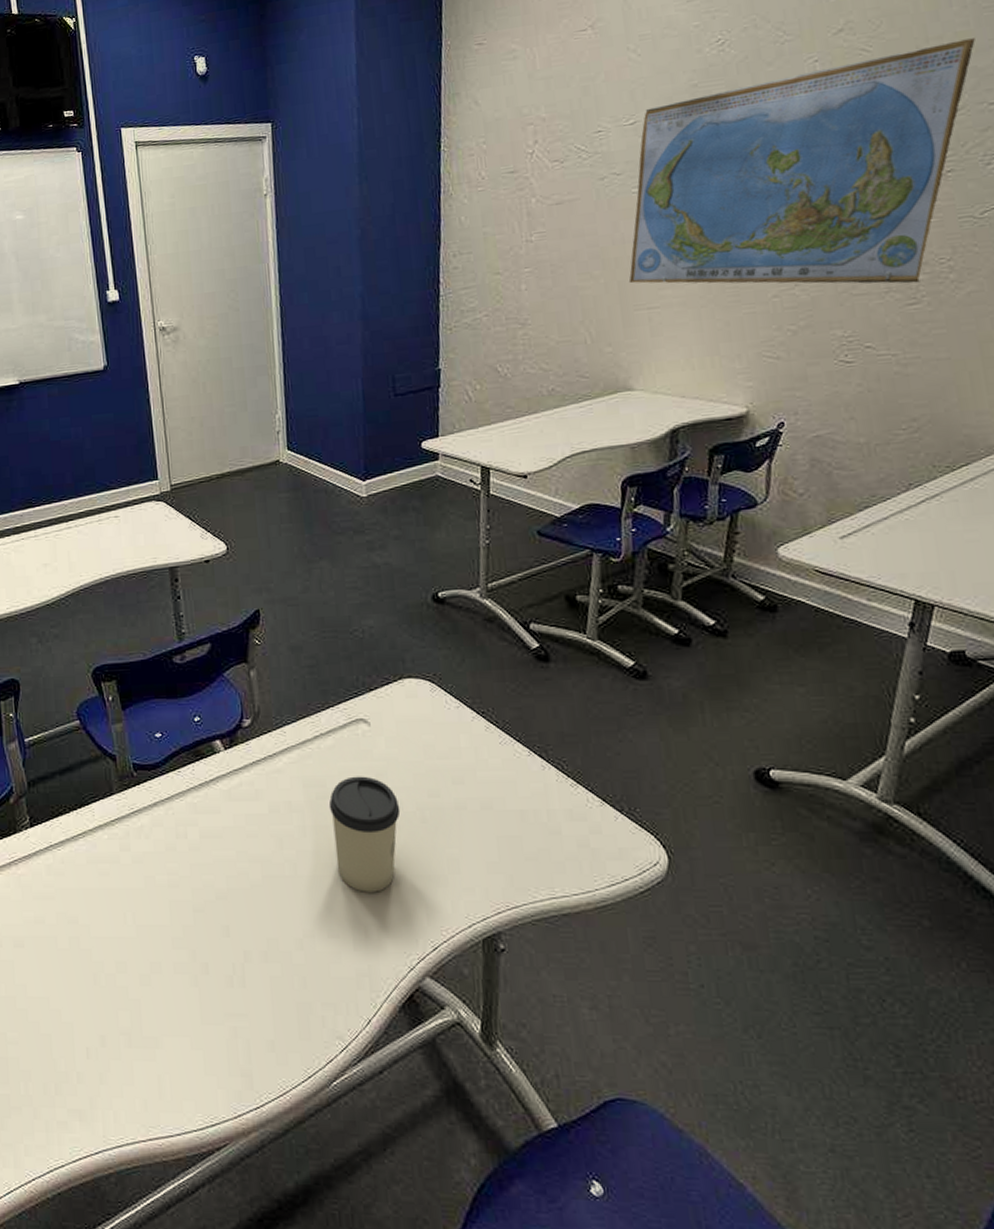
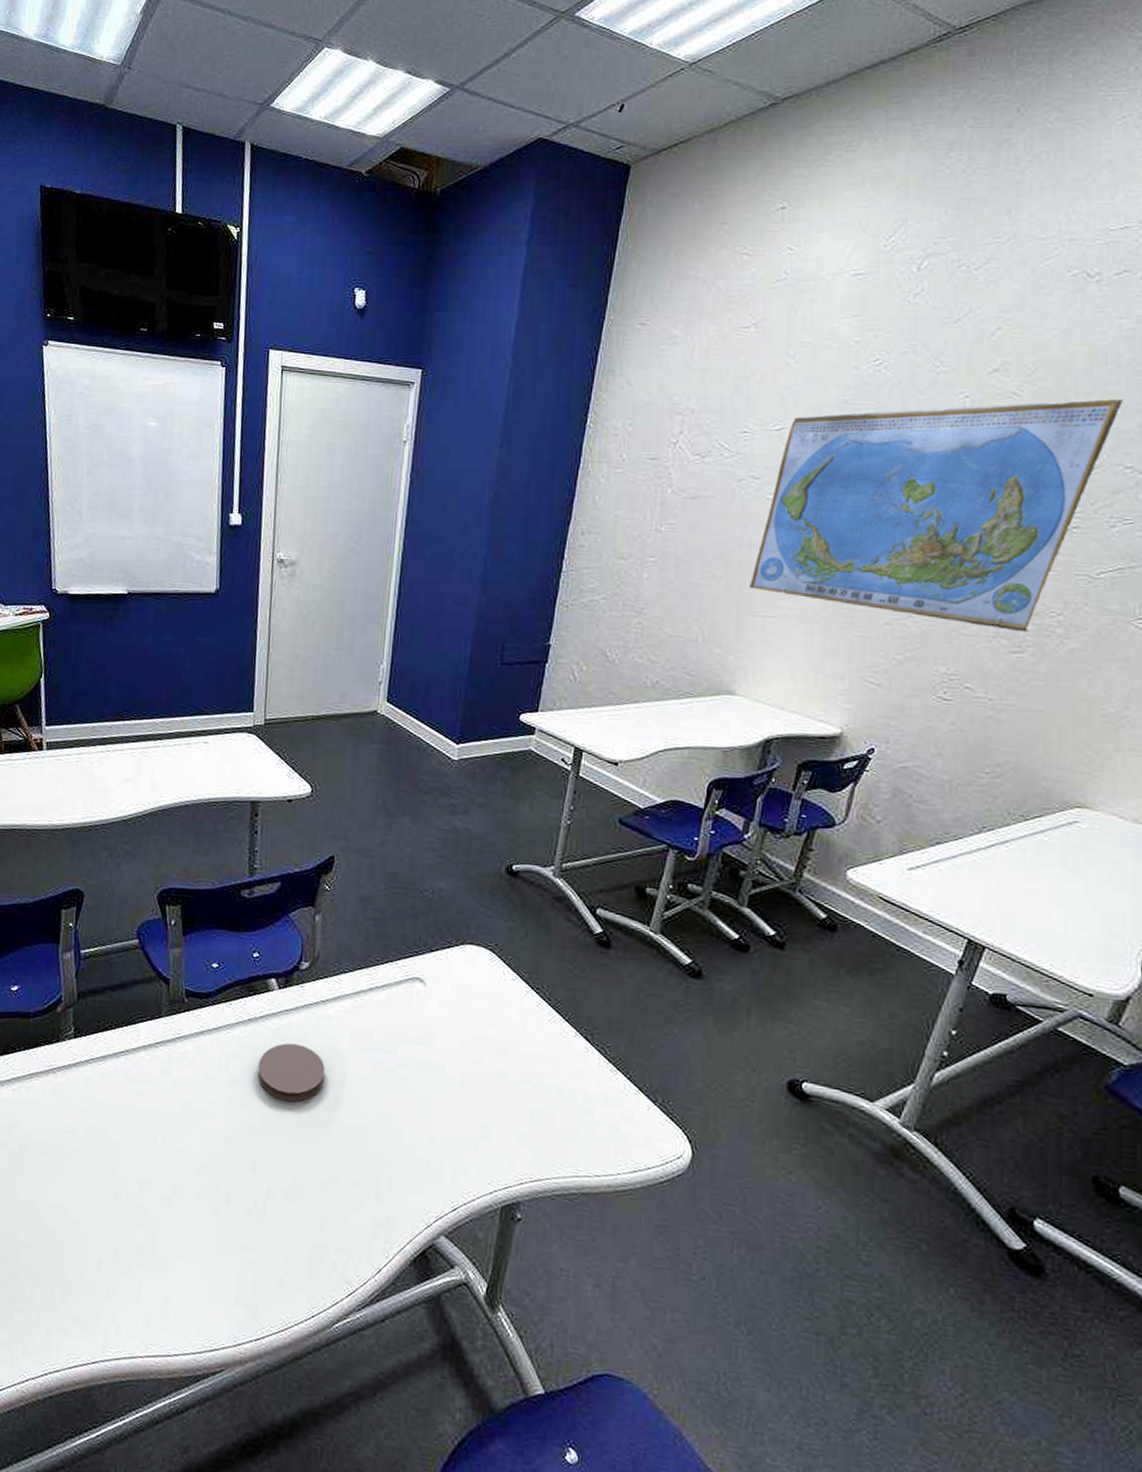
coaster: none [216,803,284,861] -> present [258,1043,325,1102]
cup: present [328,776,401,892] -> none [371,1032,442,1148]

